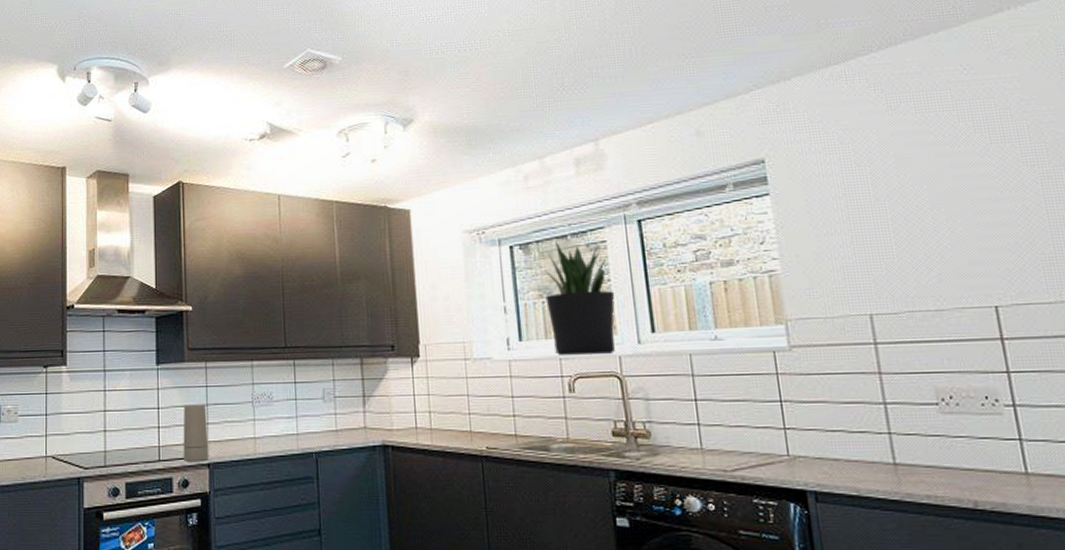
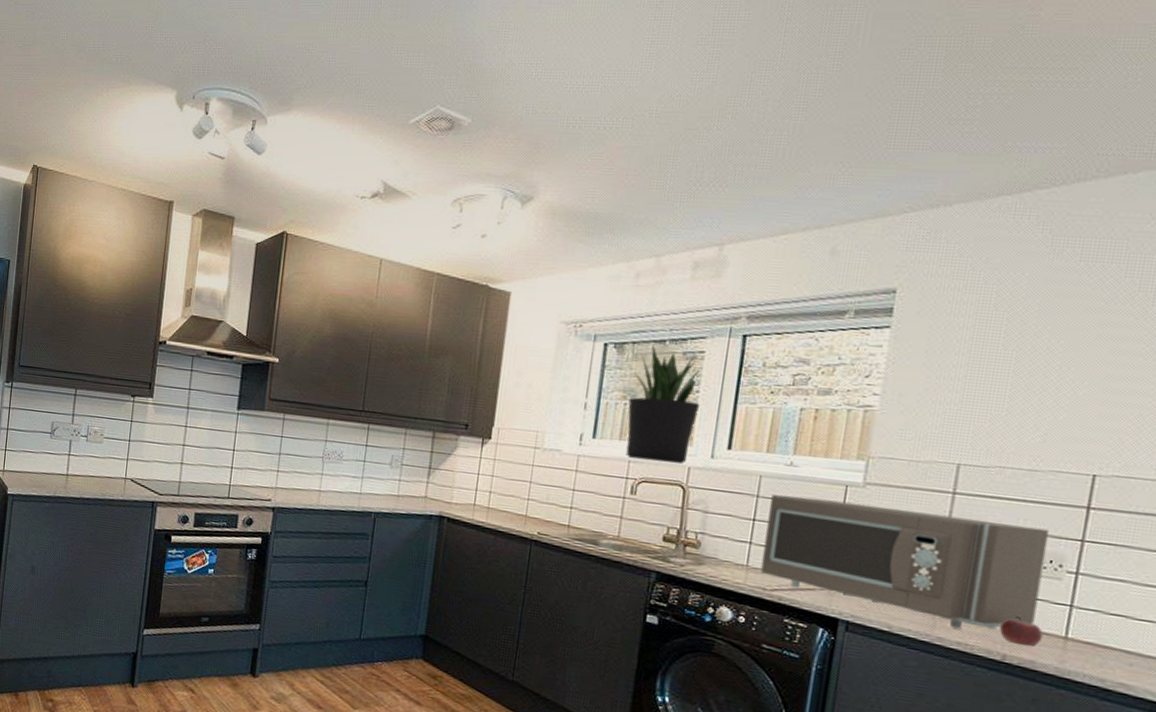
canister: present [183,404,209,462] -> none [251,450,279,505]
microwave: none [706,366,992,481] -> present [760,494,1050,629]
fruit: none [961,457,1006,489] -> present [999,615,1044,648]

